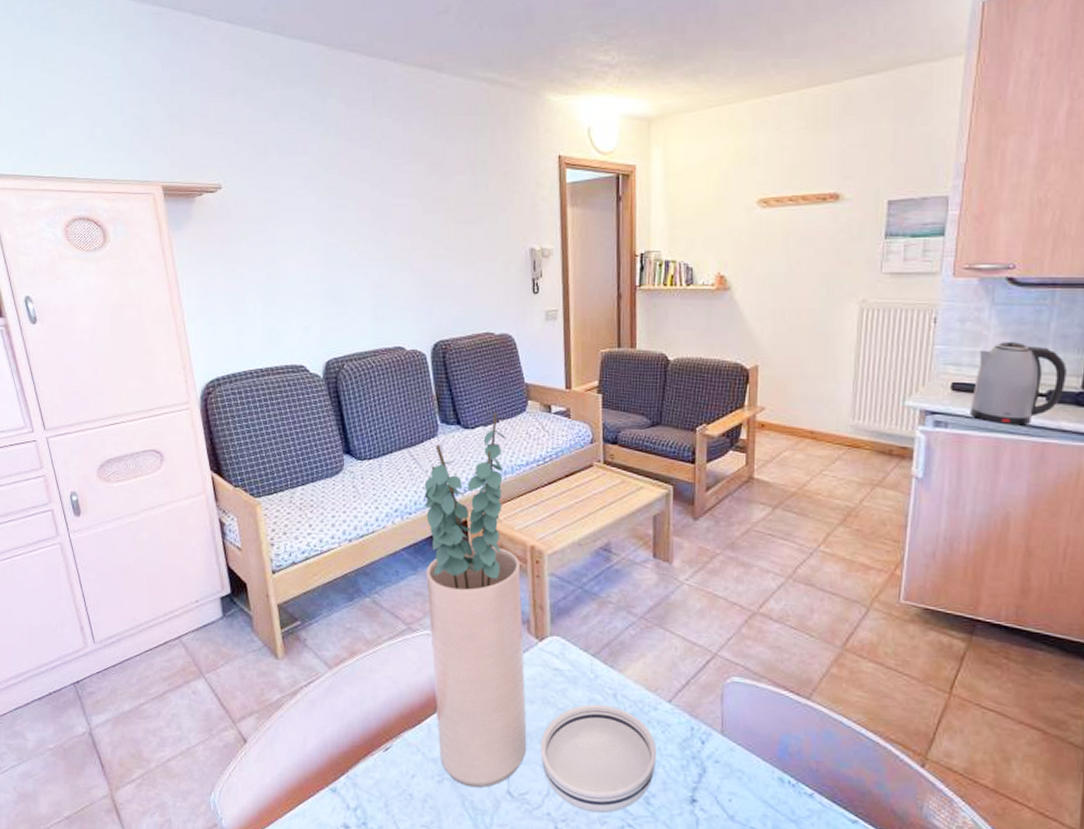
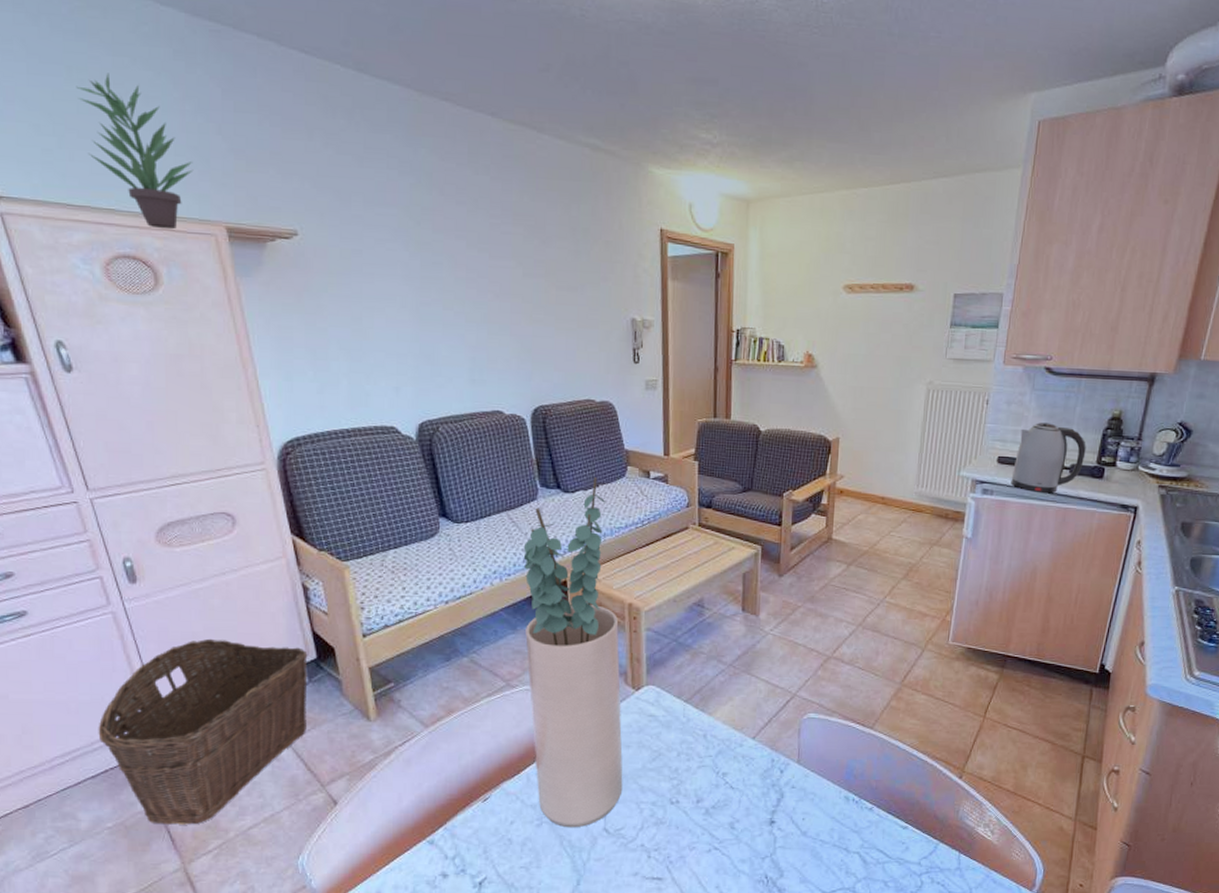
wicker basket: none [45,570,223,752] -> present [98,638,308,825]
potted plant: none [48,60,137,192] -> present [76,73,194,230]
bowl: present [541,704,657,814] -> none [636,745,742,841]

